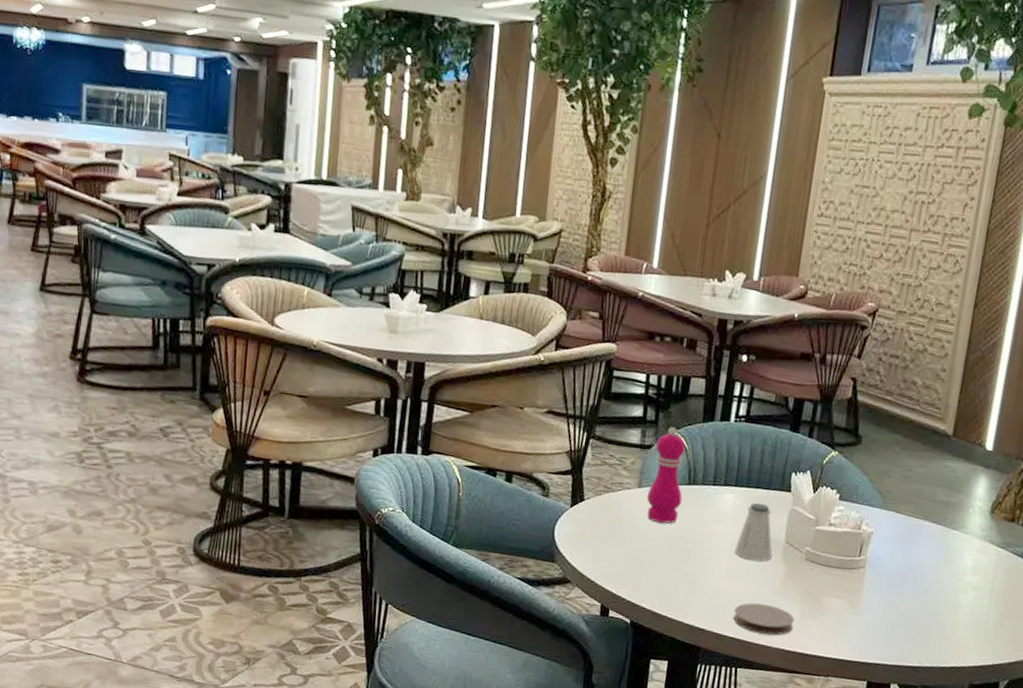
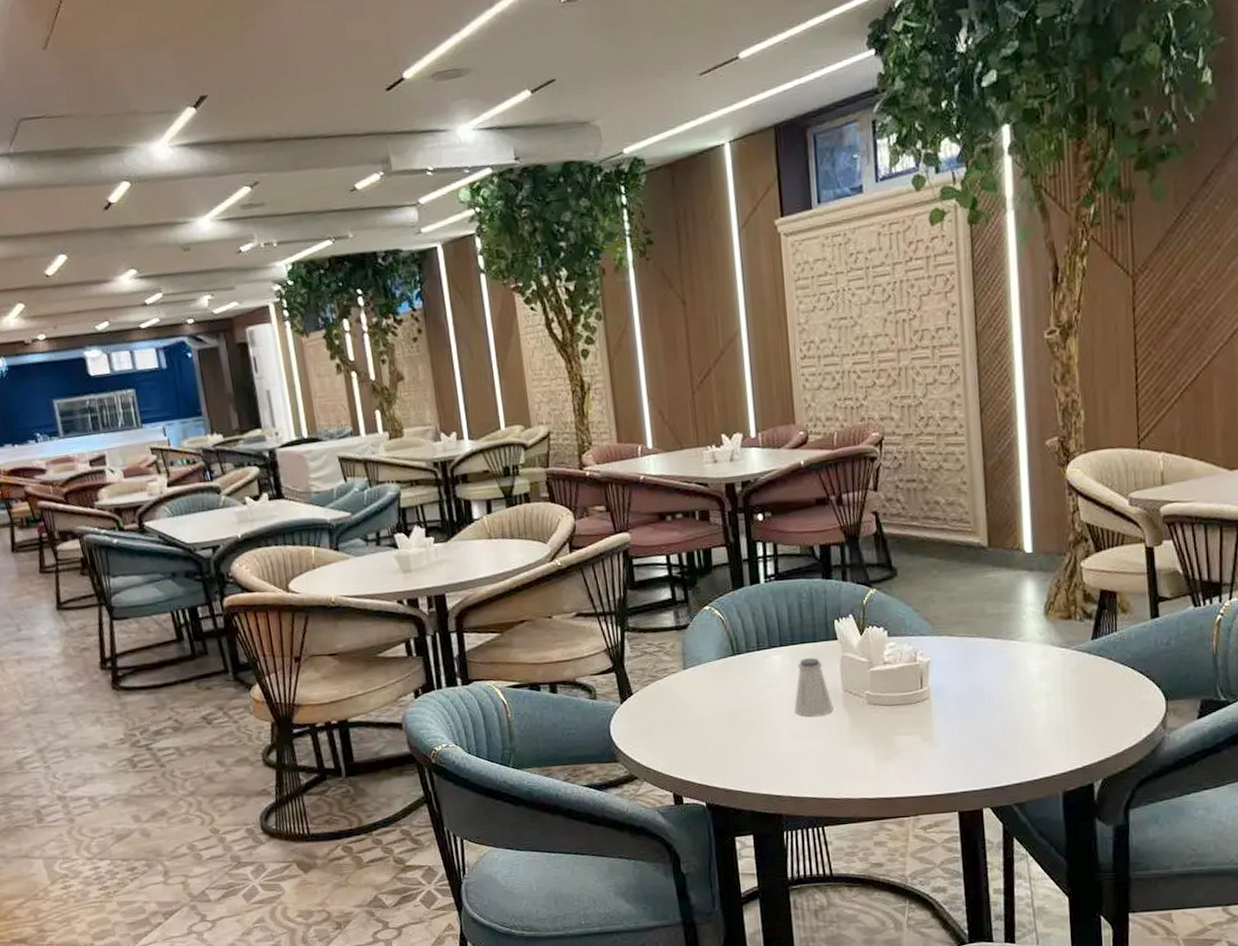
pepper mill: present [647,427,686,524] -> none [691,602,731,700]
coaster: present [733,603,795,635] -> none [807,757,871,788]

